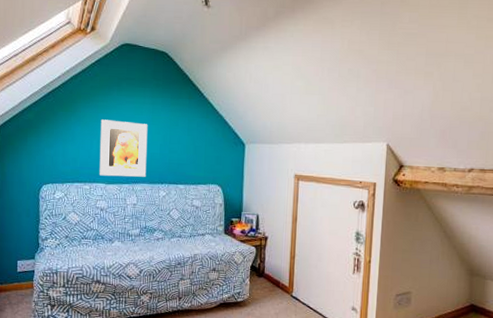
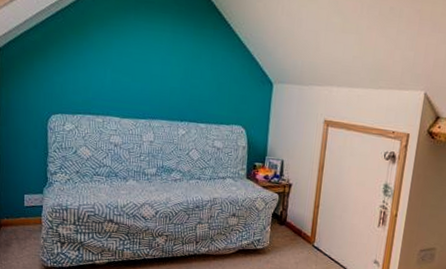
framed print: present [99,119,148,177] -> none [113,46,168,113]

